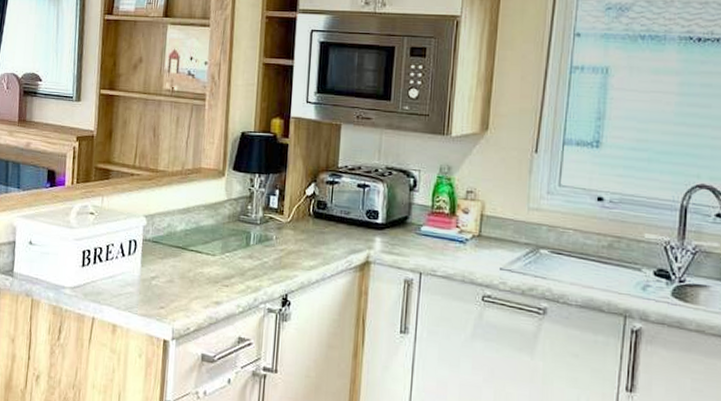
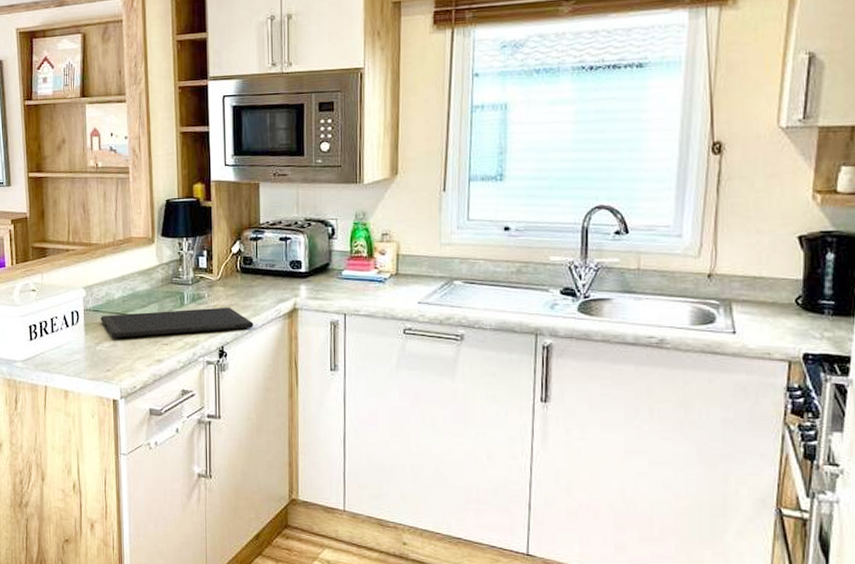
cutting board: none [159,247,322,278] -> present [101,307,254,338]

